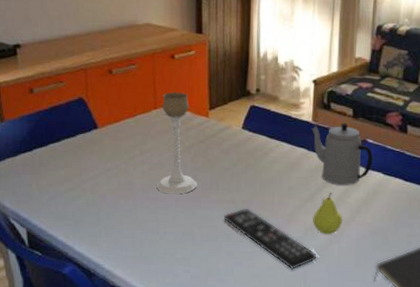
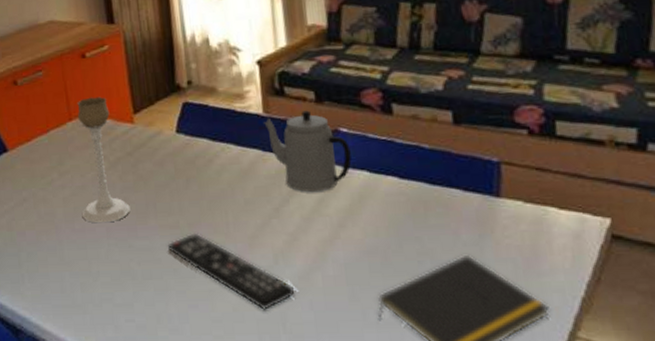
fruit: present [313,193,343,235] -> none [282,203,323,260]

